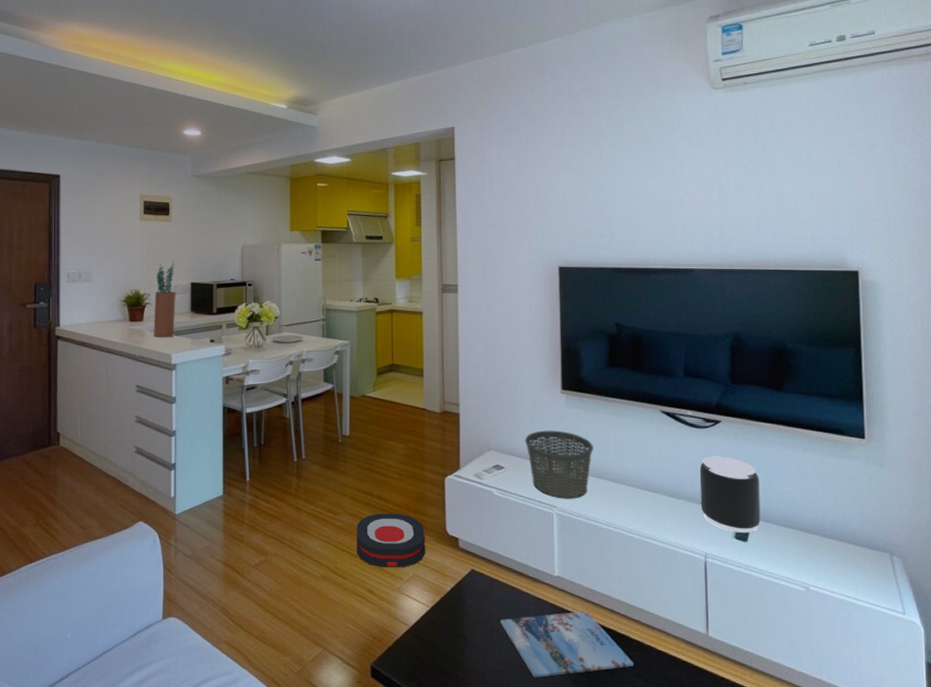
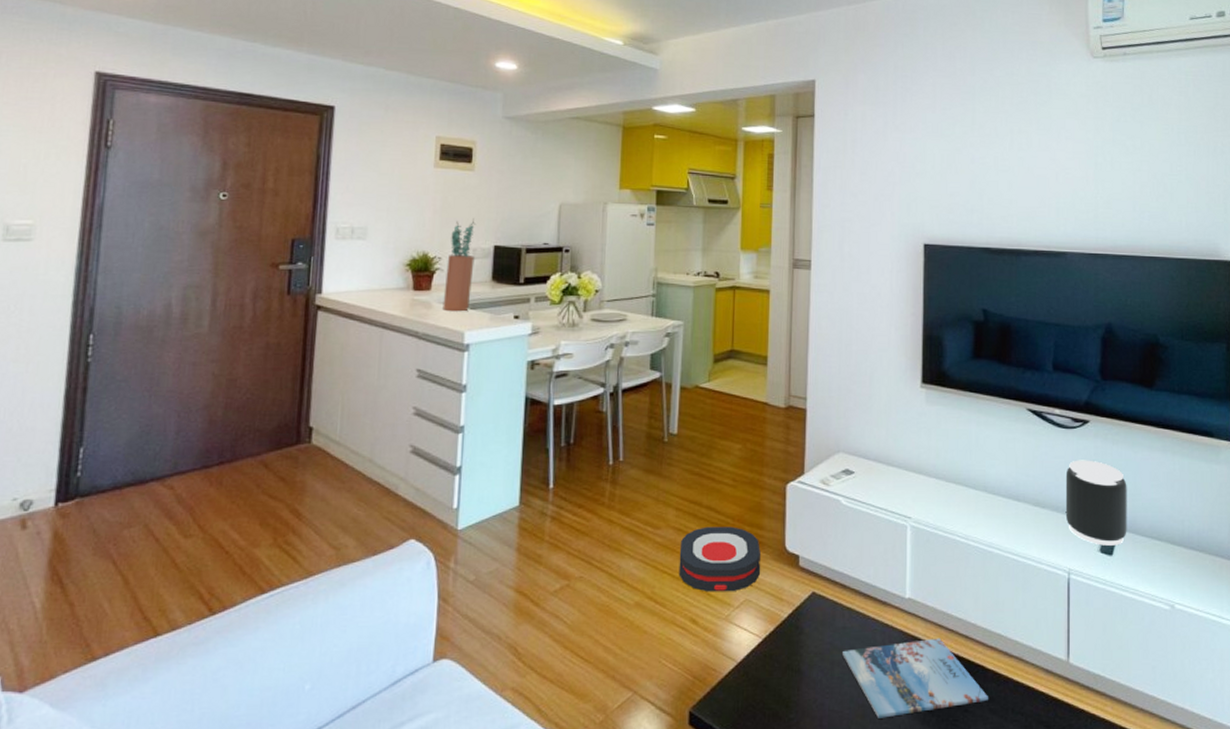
basket: present [524,430,593,499] -> none [878,429,954,509]

